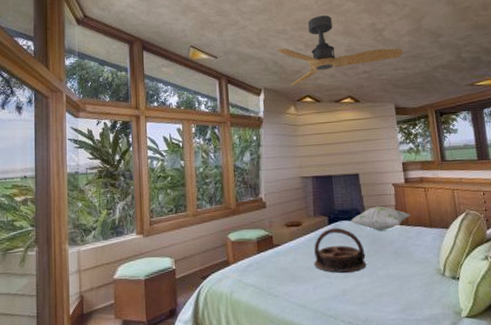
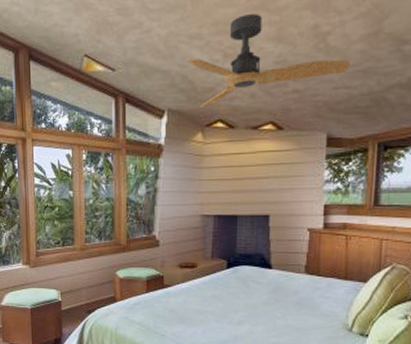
serving tray: present [314,227,367,273] -> none [206,272,264,319]
decorative pillow: present [351,206,411,231] -> none [253,252,324,279]

